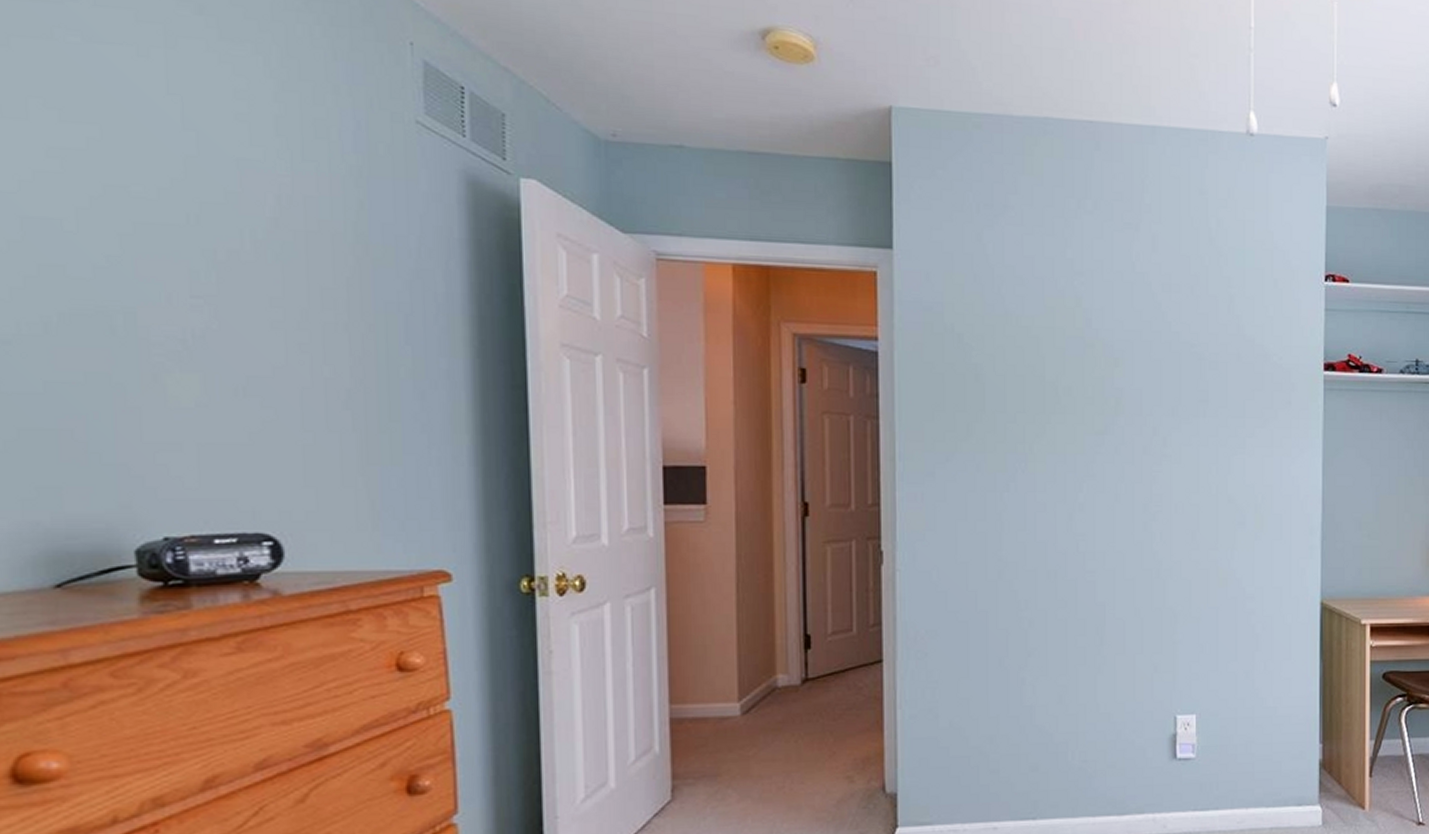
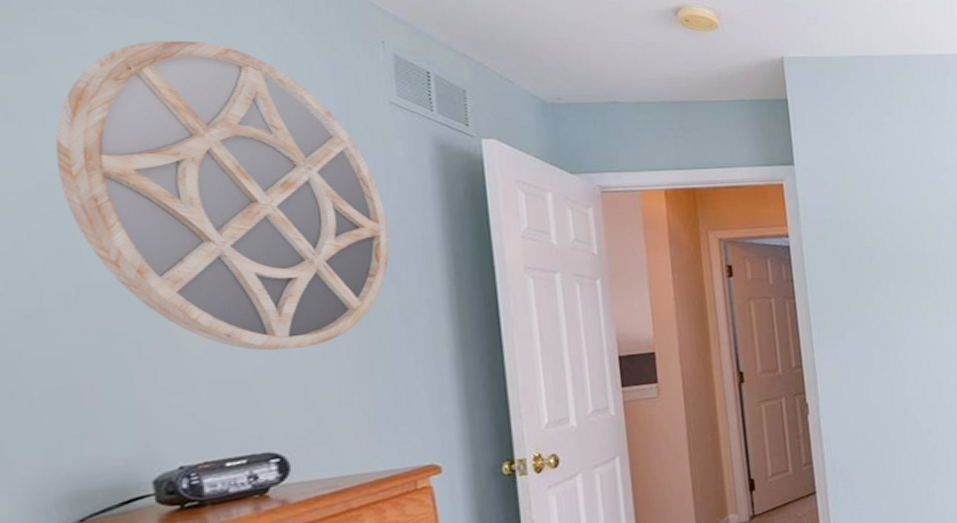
home mirror: none [38,18,406,413] -> present [55,40,390,351]

